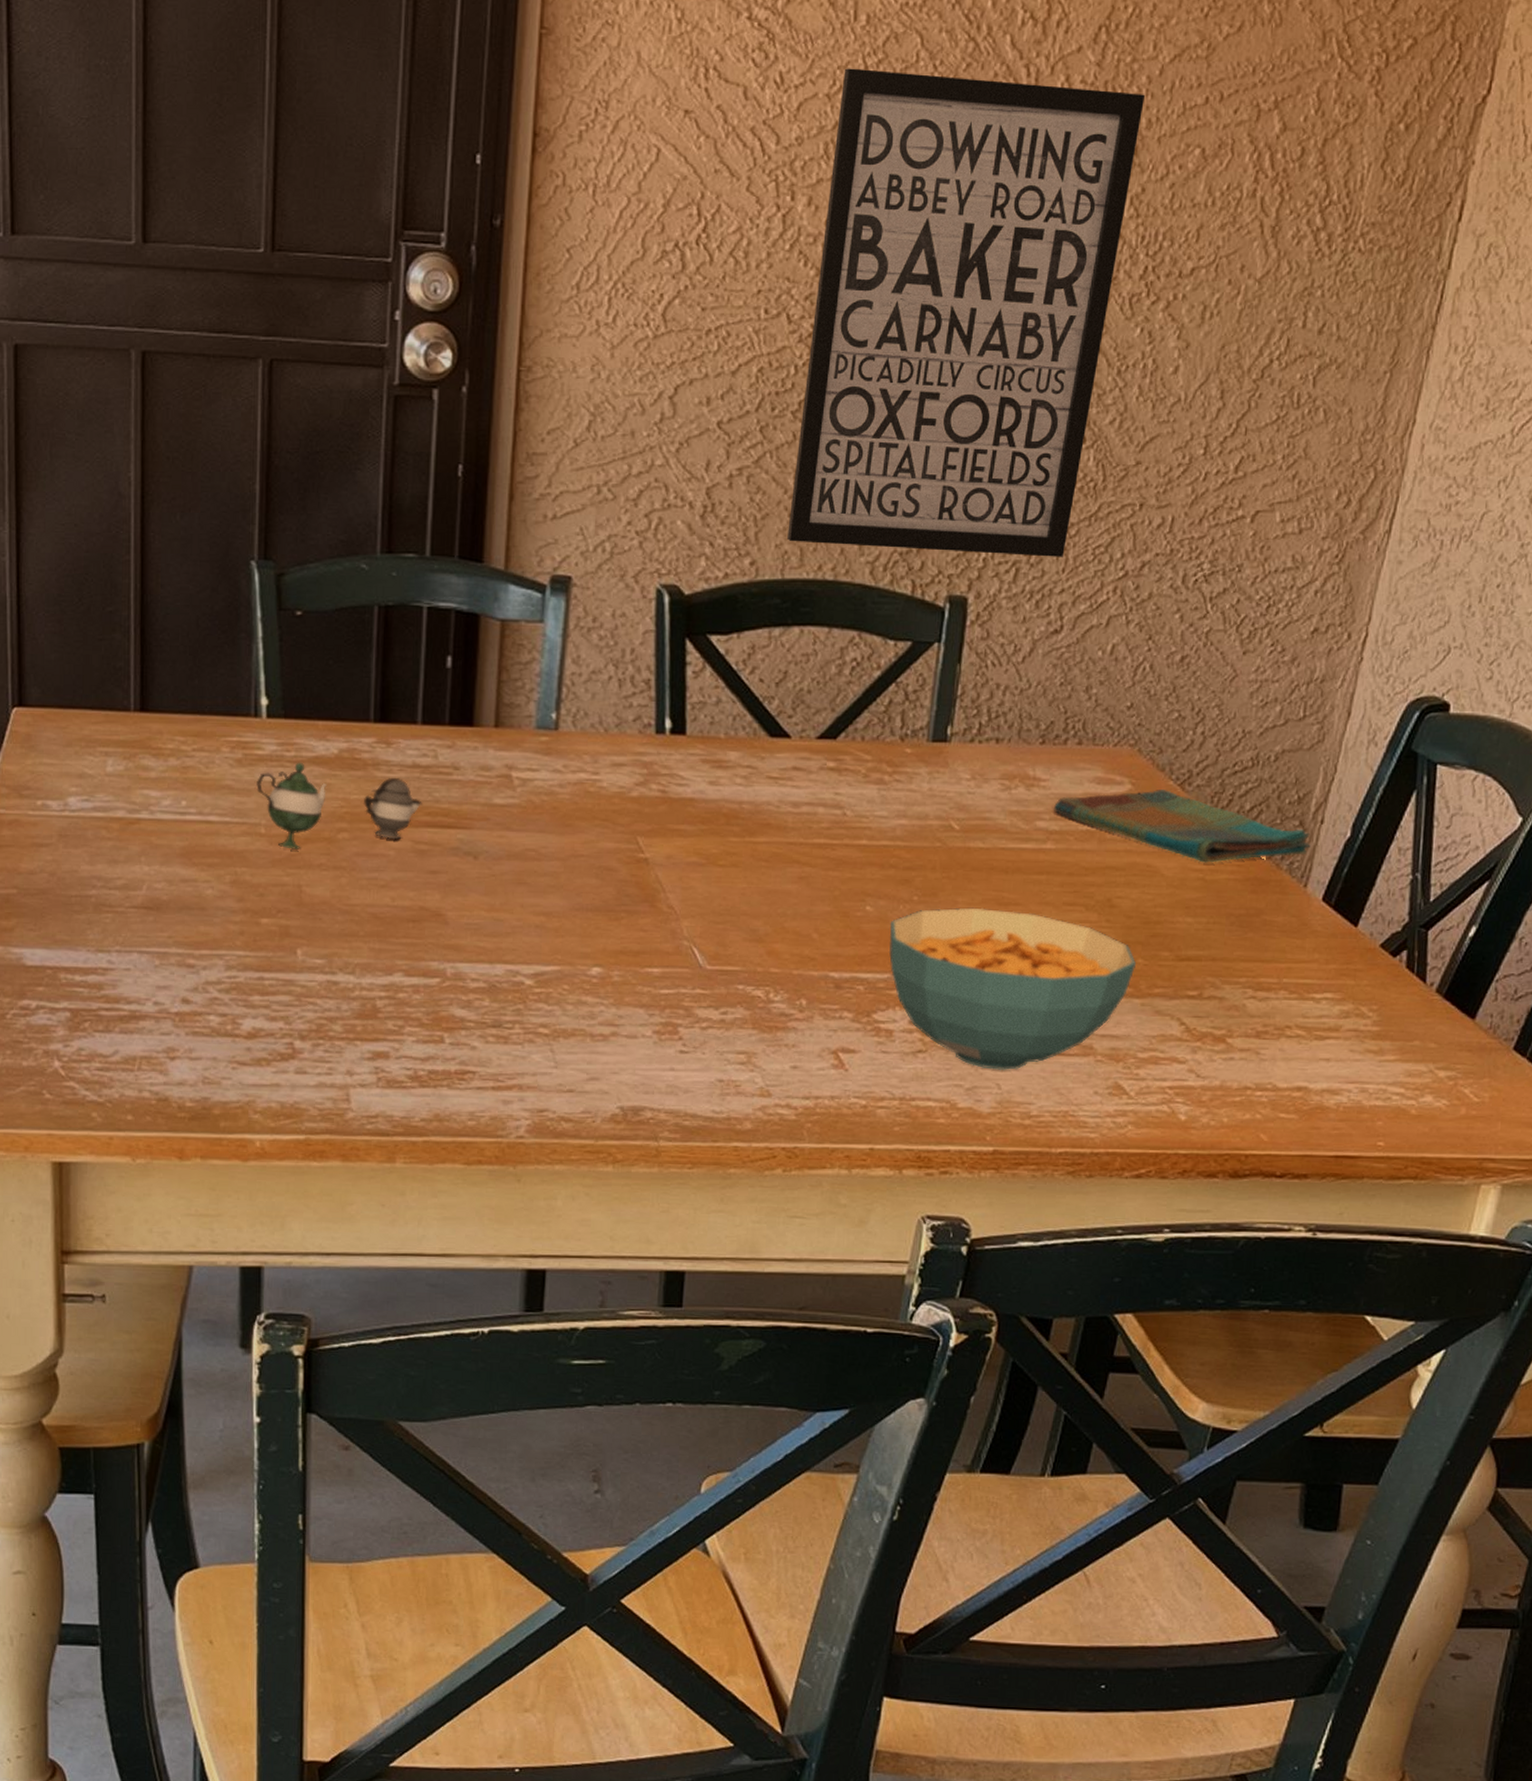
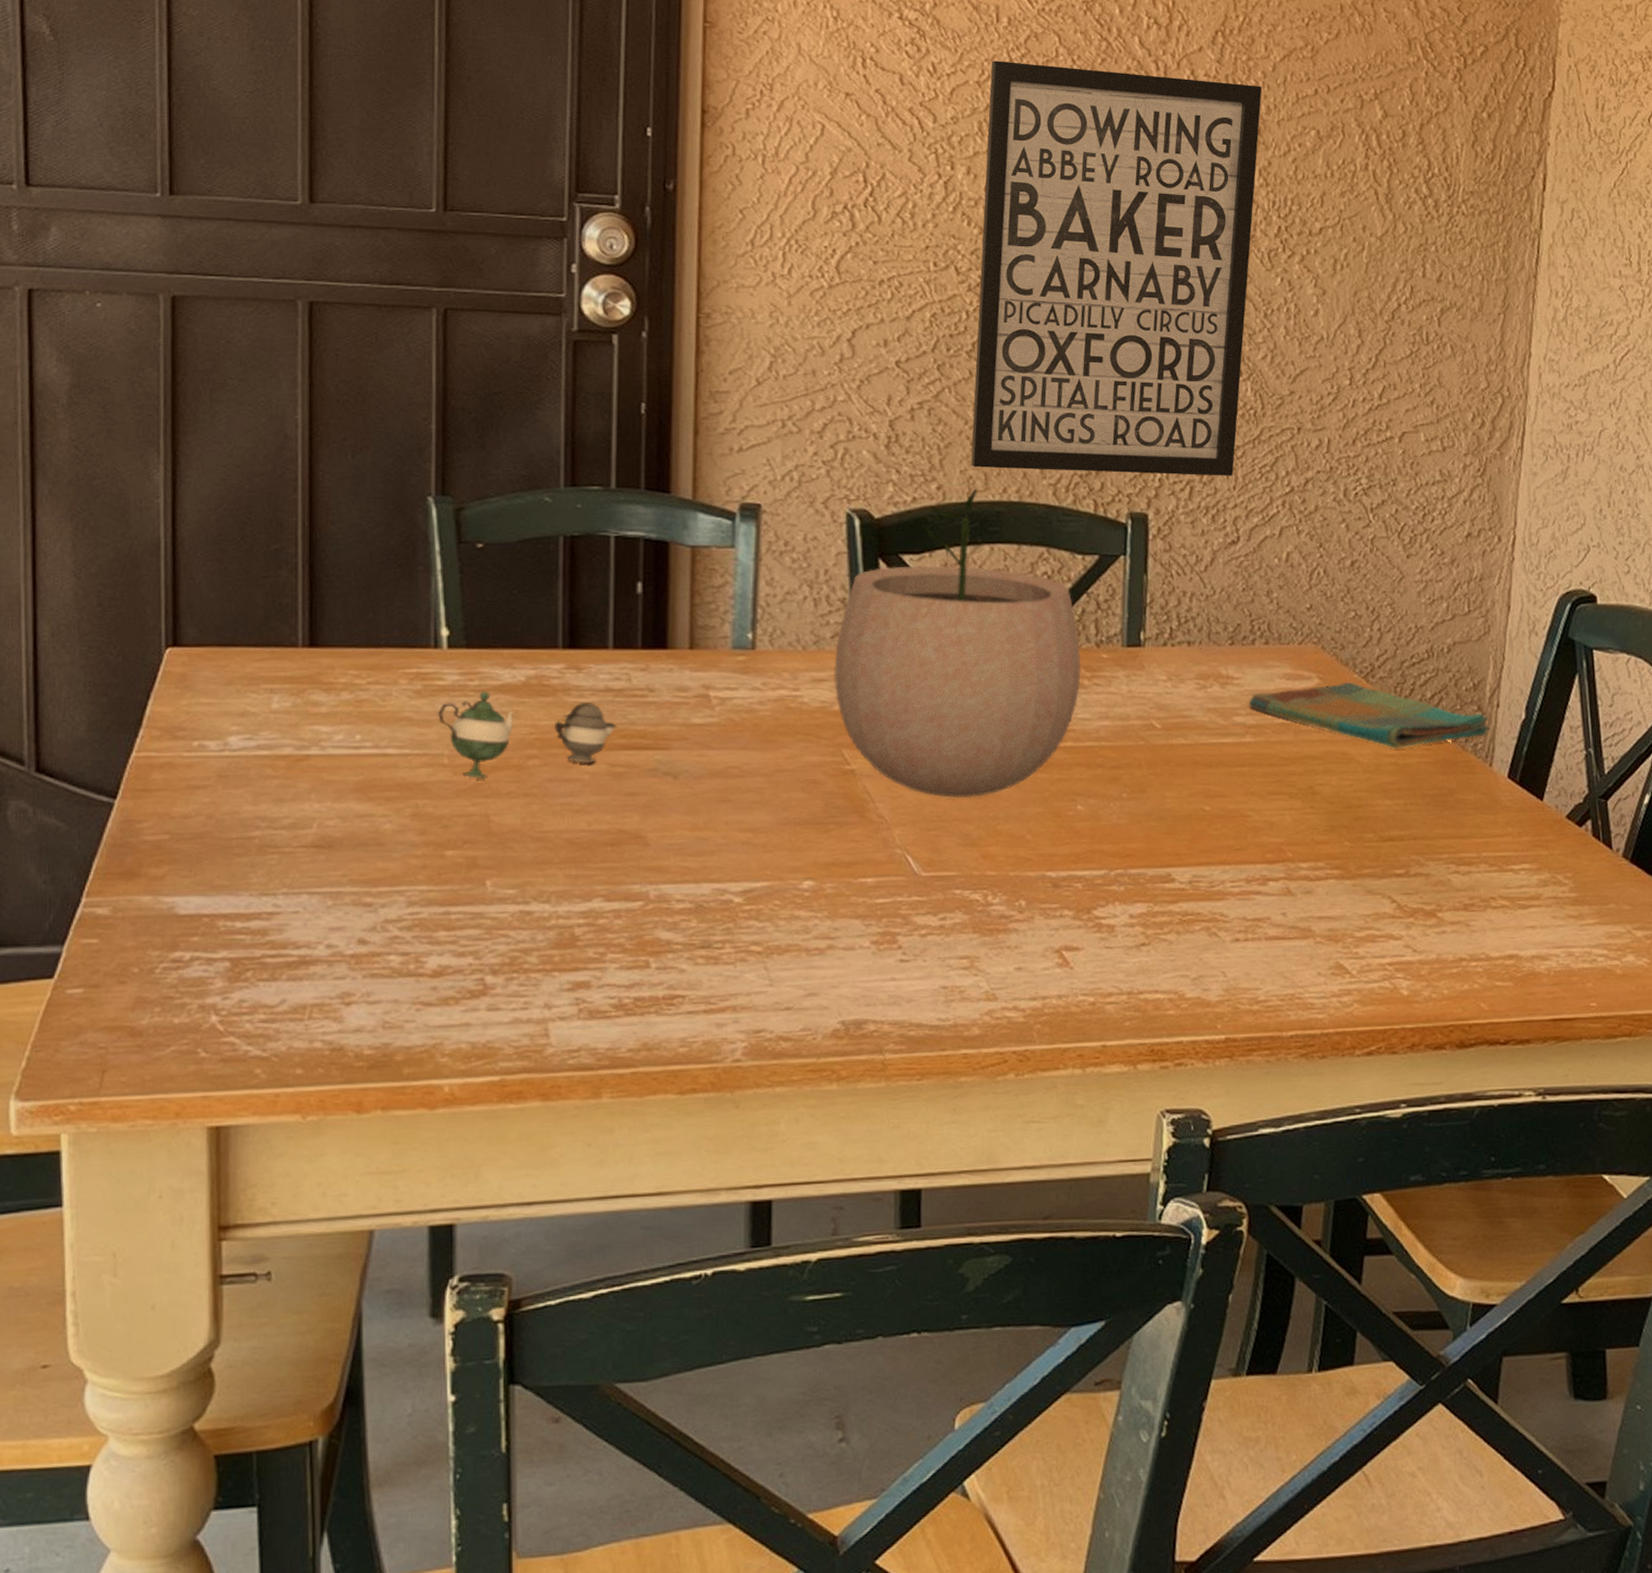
plant pot: none [633,564,884,893] -> present [833,488,1082,799]
cereal bowl: present [888,907,1137,1071] -> none [1102,801,1344,959]

